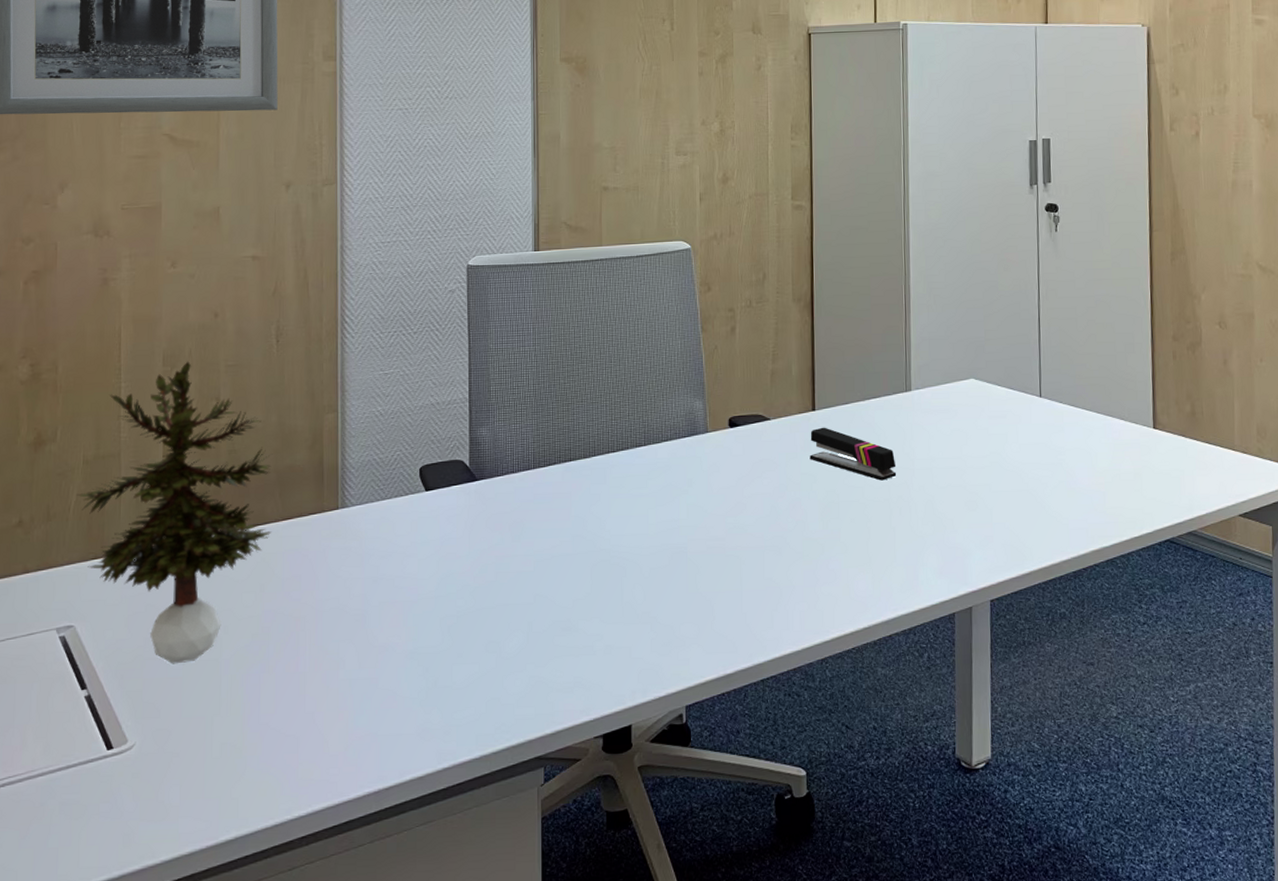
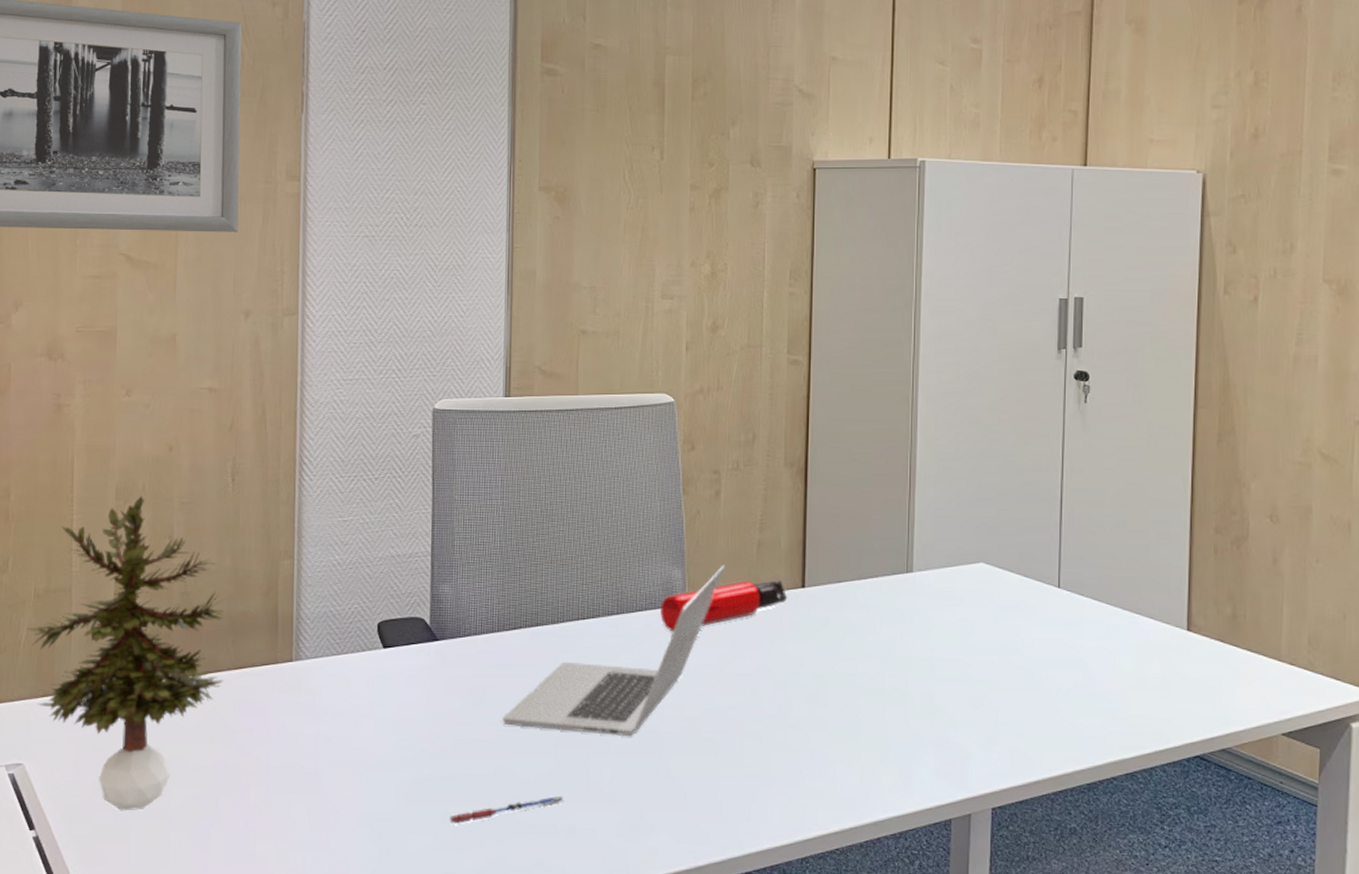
pen: none [493,617,601,652] -> present [449,795,564,824]
laptop: none [541,394,743,559] -> present [503,565,726,737]
water bottle: none [684,405,800,459] -> present [660,580,788,632]
stapler: present [809,427,897,481] -> none [797,606,893,669]

